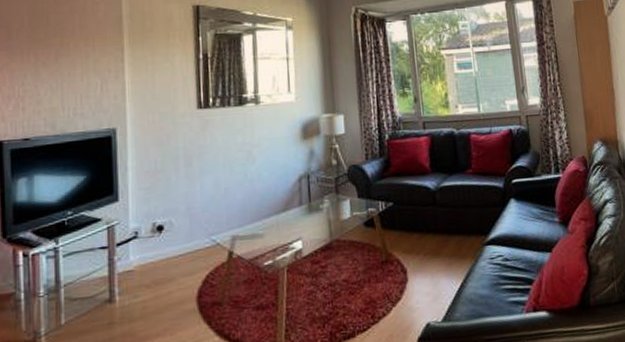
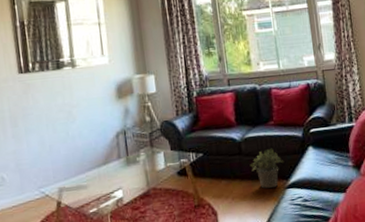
potted plant: none [444,199,483,245] -> present [249,148,284,189]

